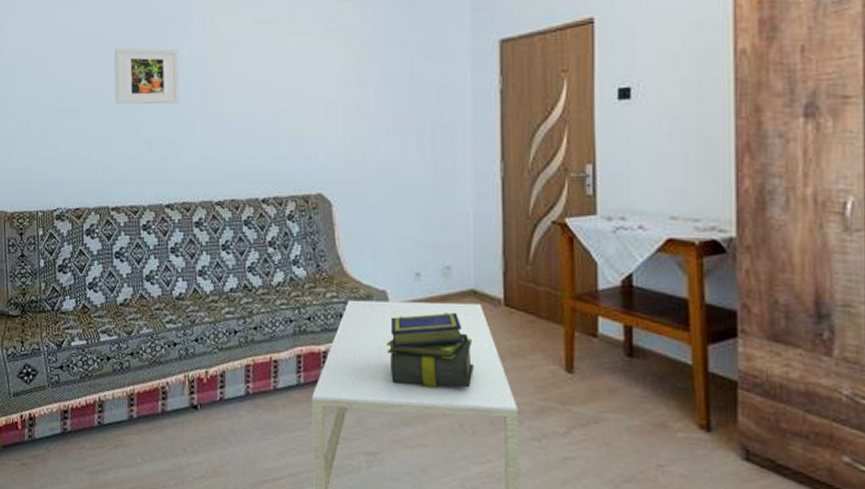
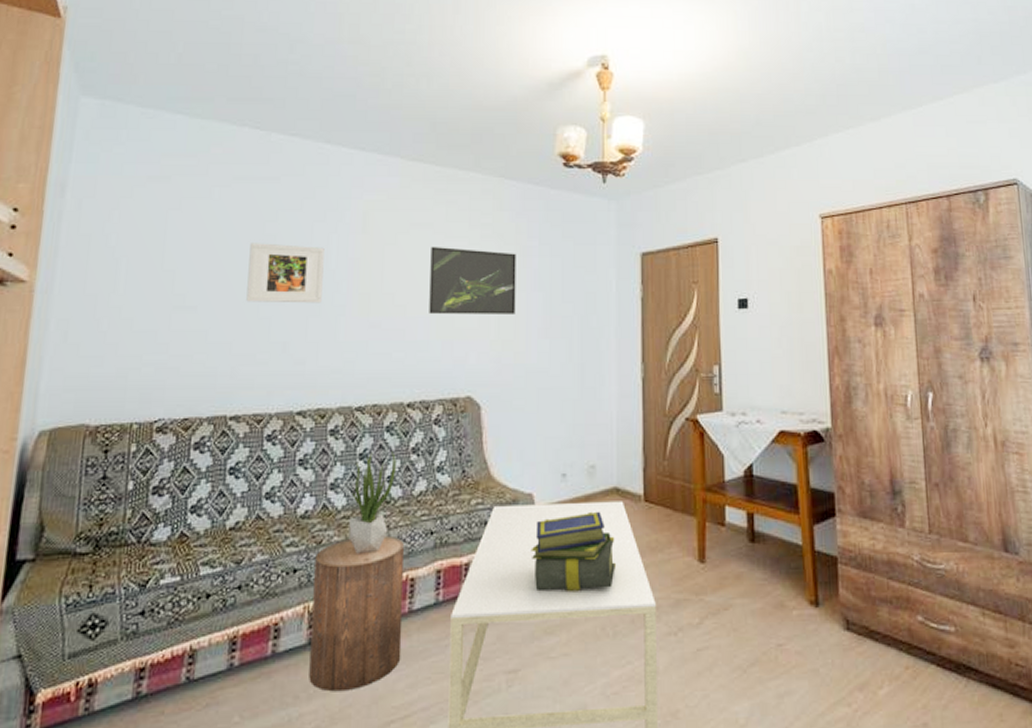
stool: none [191,320,269,451] -> present [309,535,404,692]
potted plant: none [217,243,255,335] -> present [348,450,396,554]
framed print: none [276,44,363,113] -> present [429,247,516,315]

